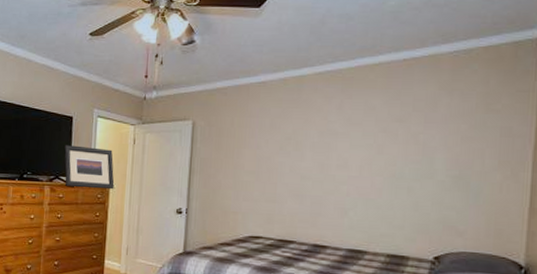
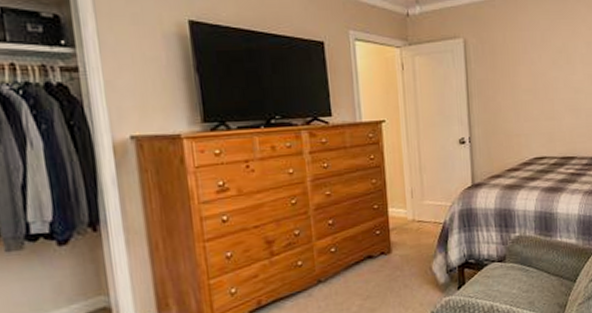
picture frame: present [64,145,115,190] -> none [319,77,387,128]

